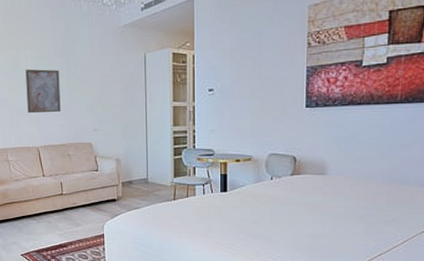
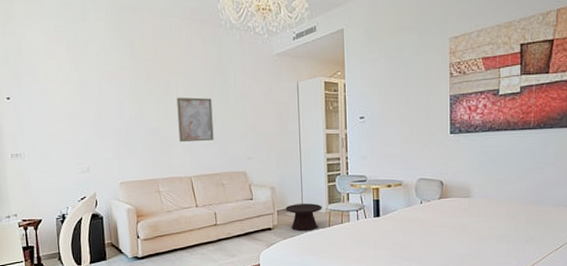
side table: none [130,176,167,204] -> present [285,203,322,232]

